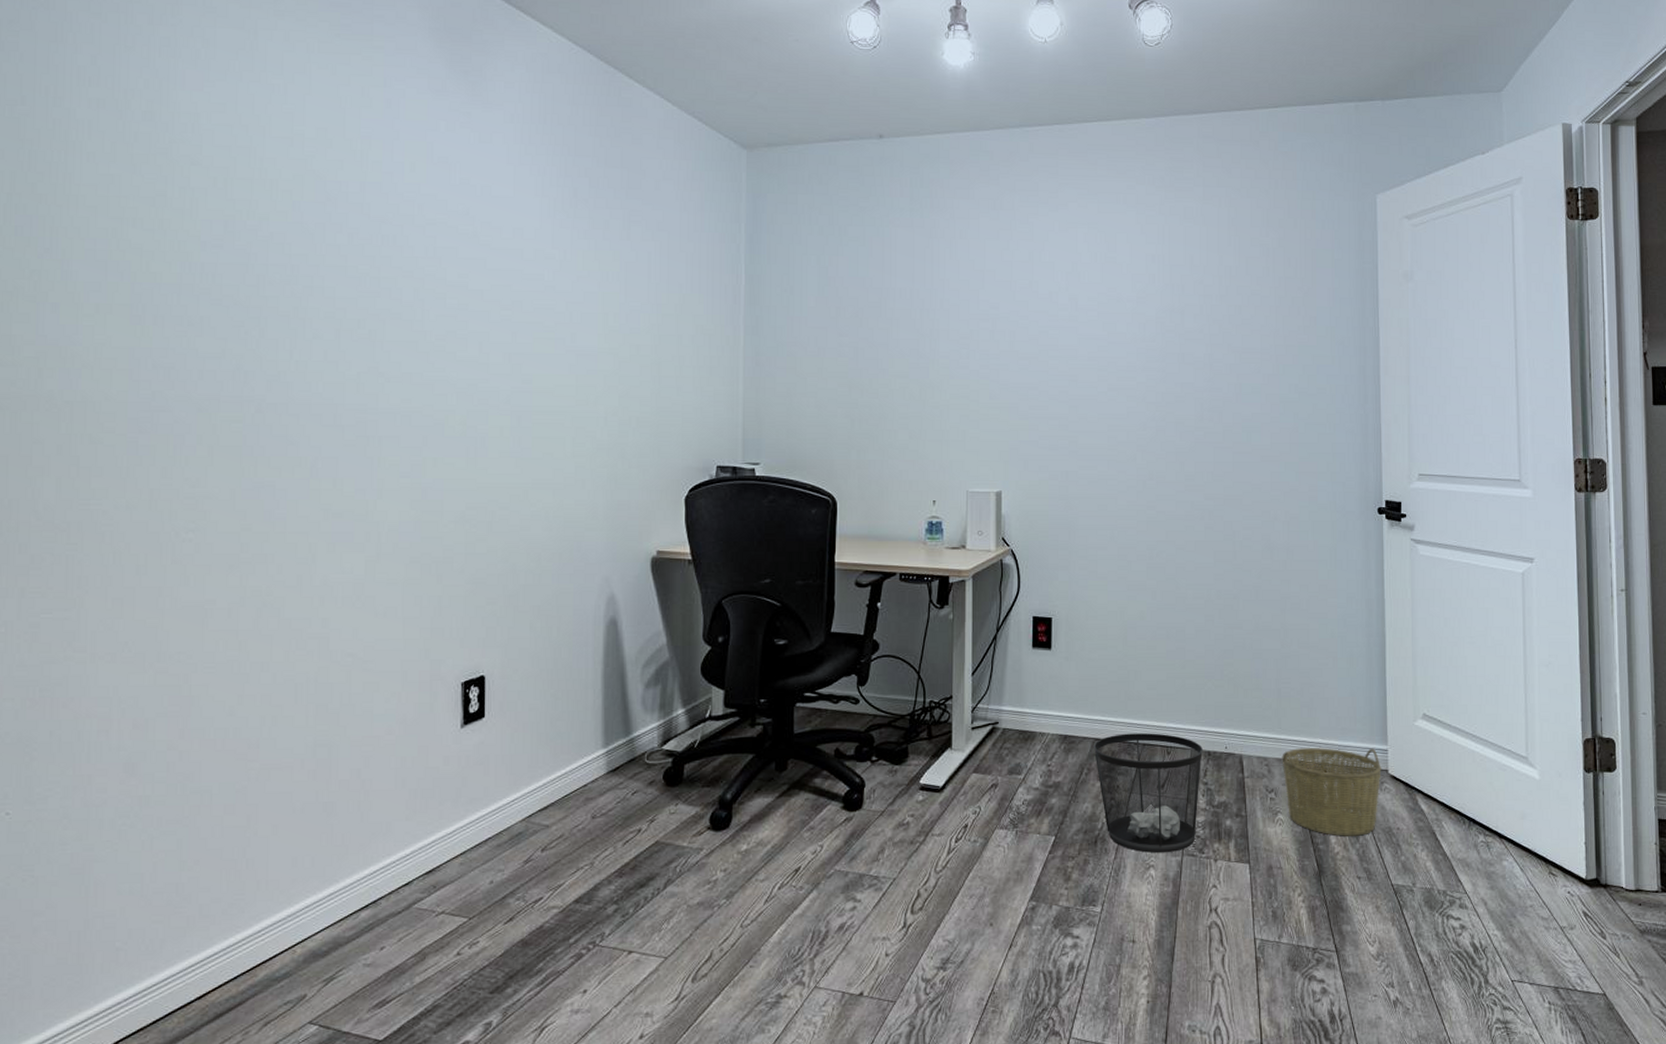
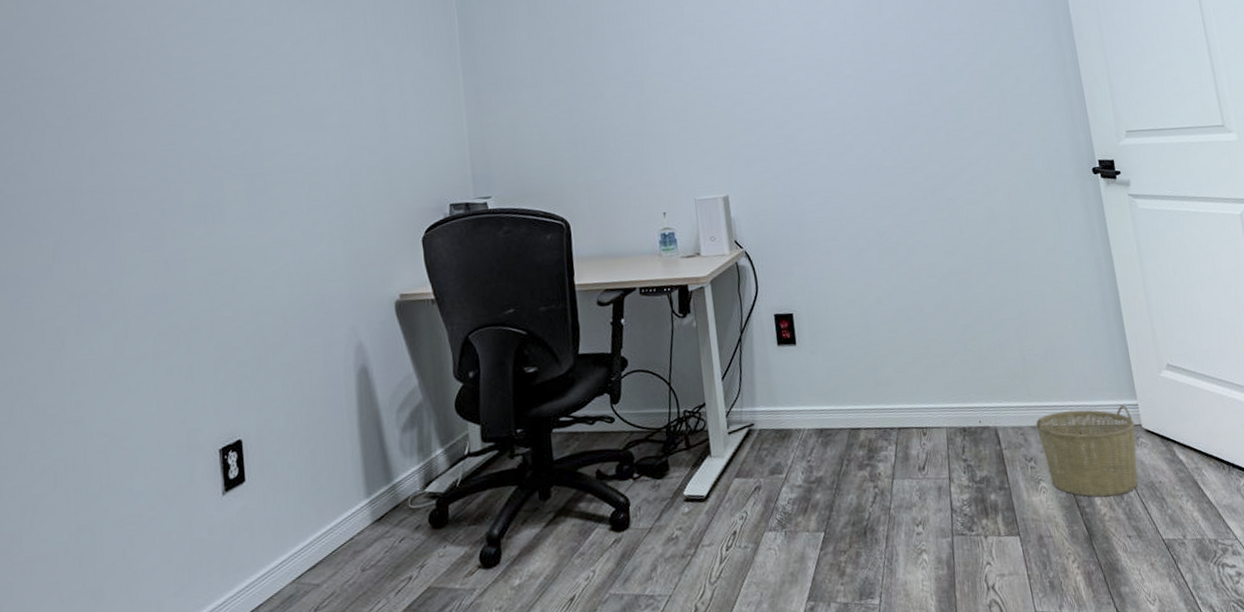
waste bin: present [1093,733,1203,854] -> none [849,415,963,538]

